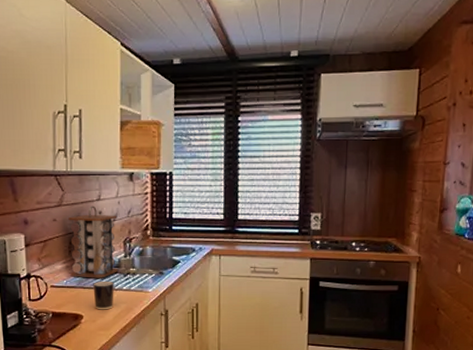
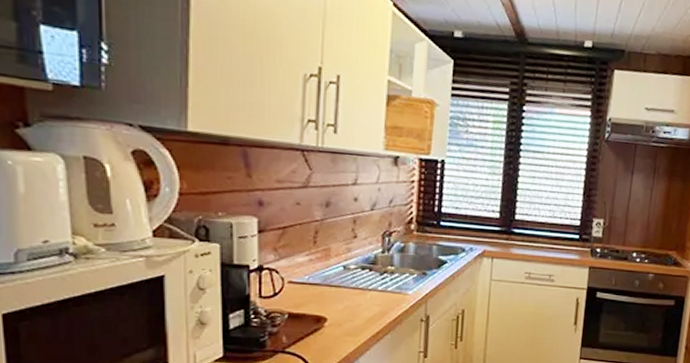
spice rack: present [68,206,119,278] -> none [314,190,375,276]
mug: present [93,280,114,310] -> none [341,278,368,313]

